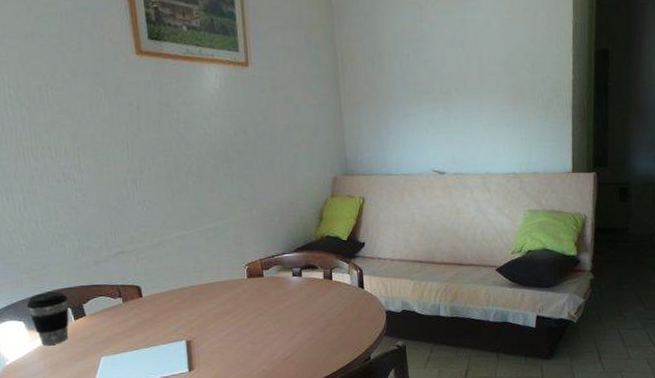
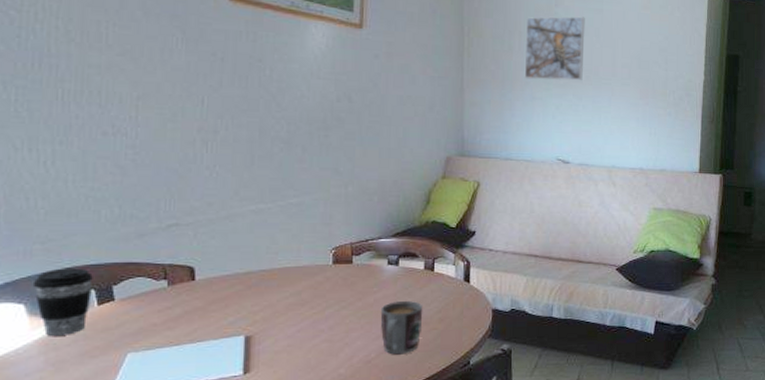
mug: none [291,307,327,353] -> present [380,301,422,355]
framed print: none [394,29,452,97] -> present [524,16,585,81]

